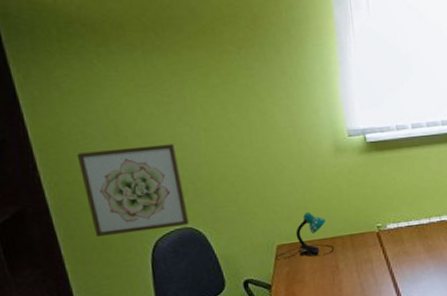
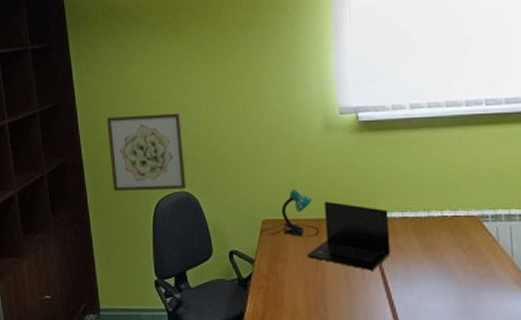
laptop: none [324,219,399,277] -> present [307,201,391,270]

